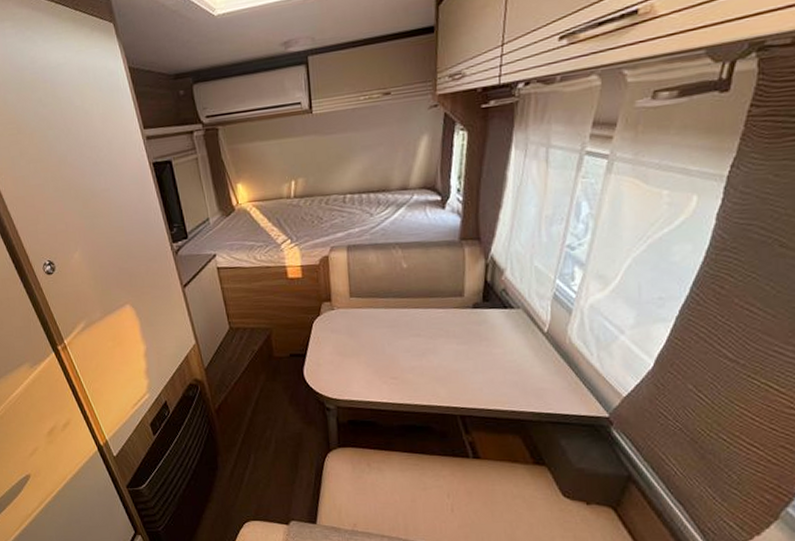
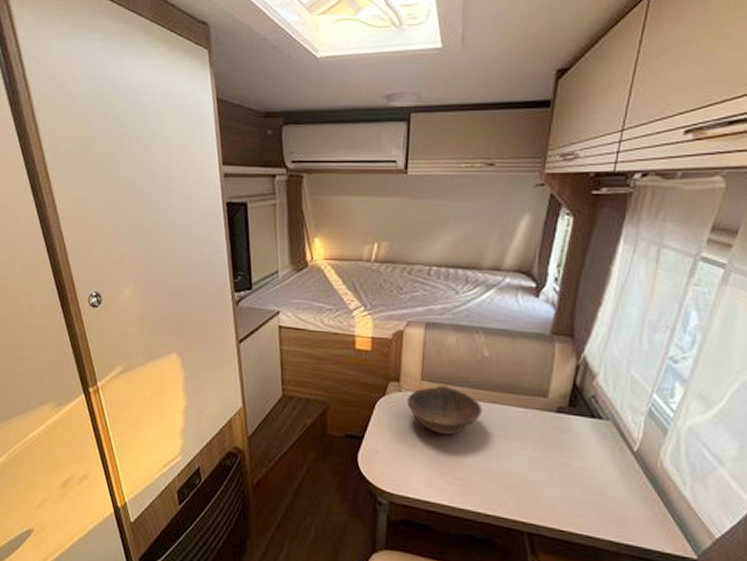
bowl: none [339,299,408,342] -> present [406,385,483,435]

